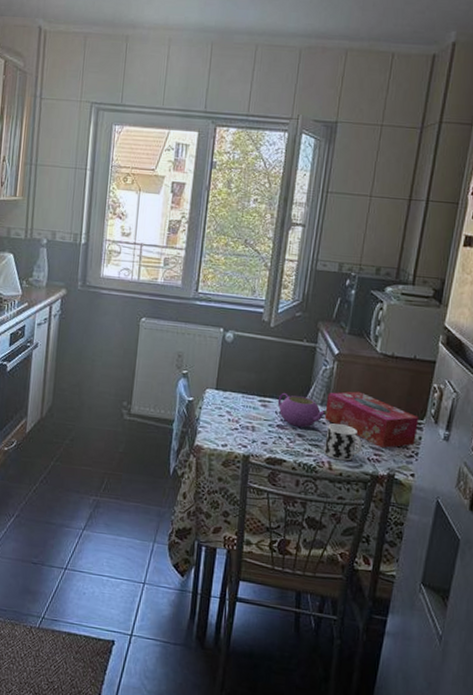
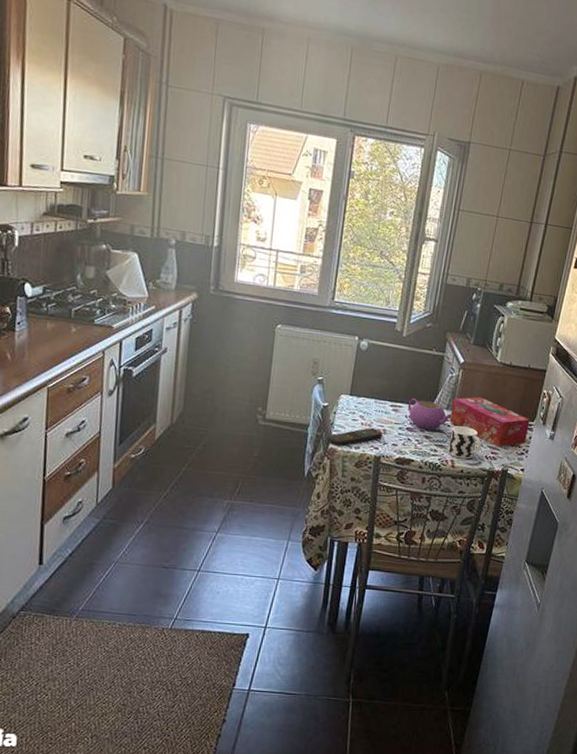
remote control: none [192,424,251,444] -> present [327,428,383,447]

